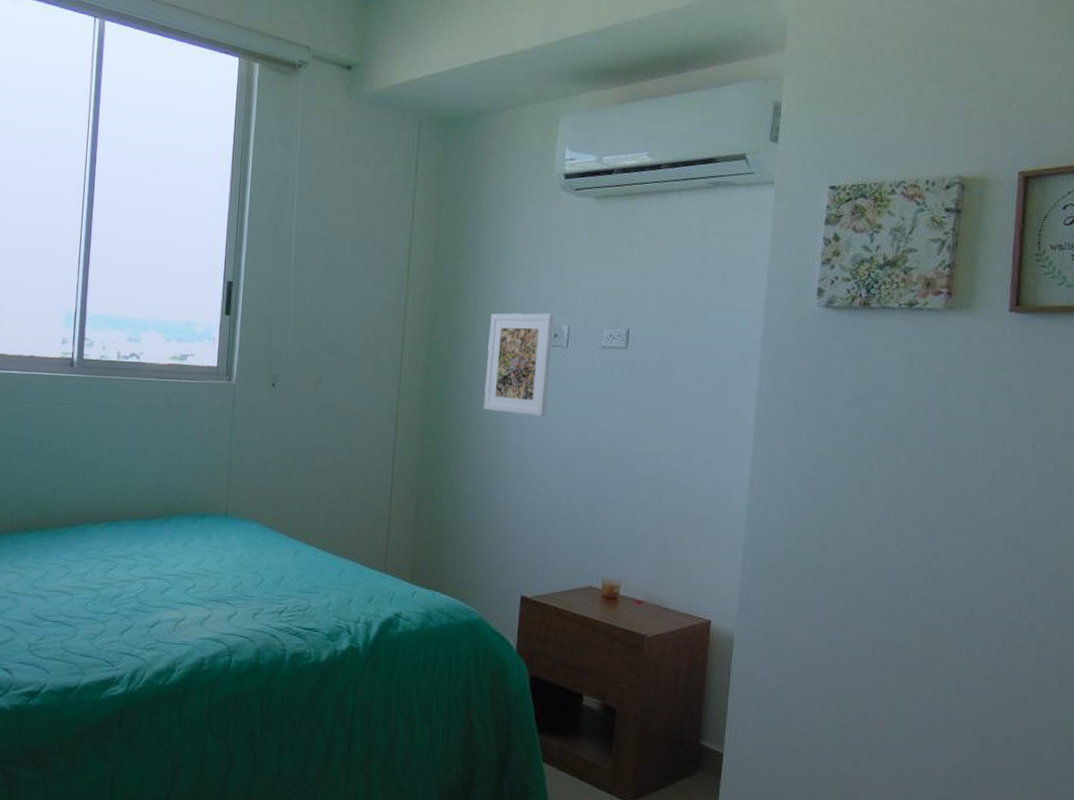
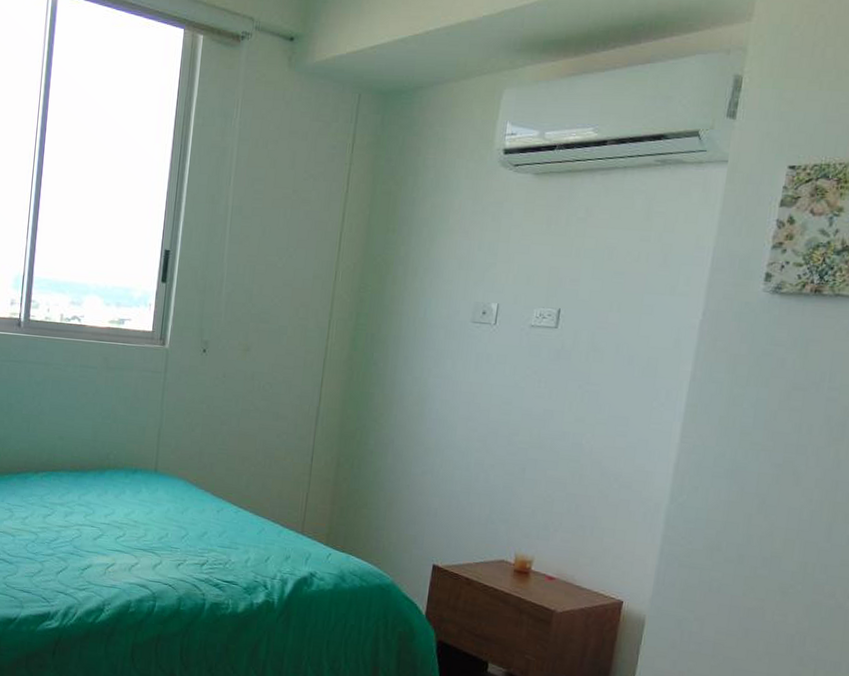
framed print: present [484,313,554,417] -> none [407,288,484,393]

